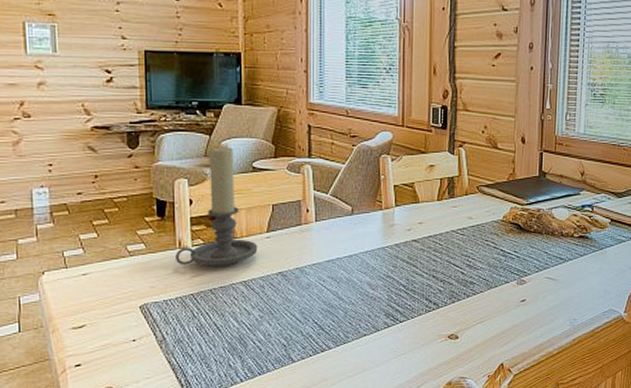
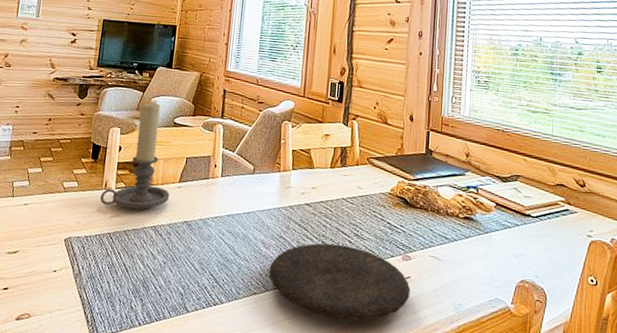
plate: none [378,277,526,348] -> present [269,243,411,321]

